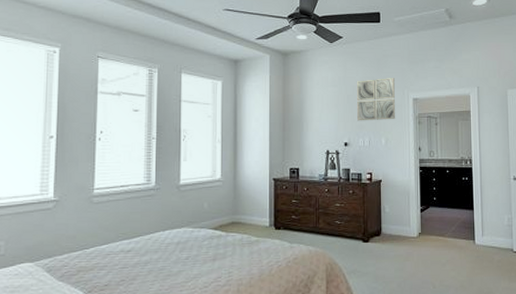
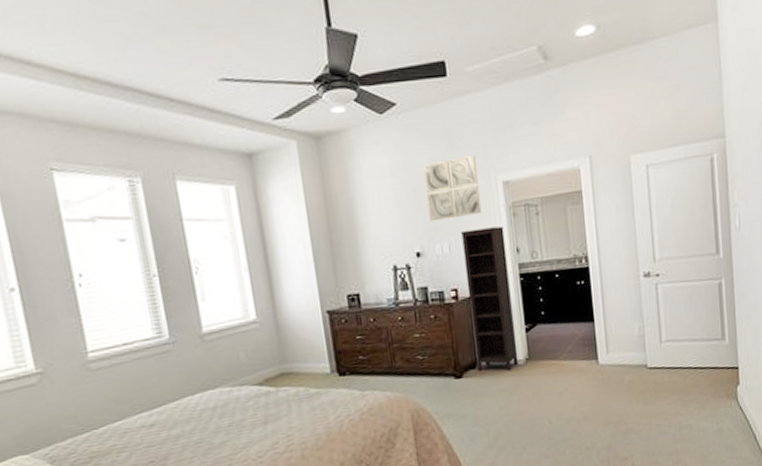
bookcase: none [379,130,413,241] -> present [461,226,519,372]

